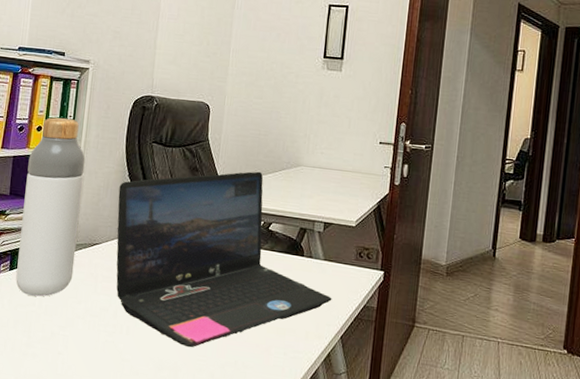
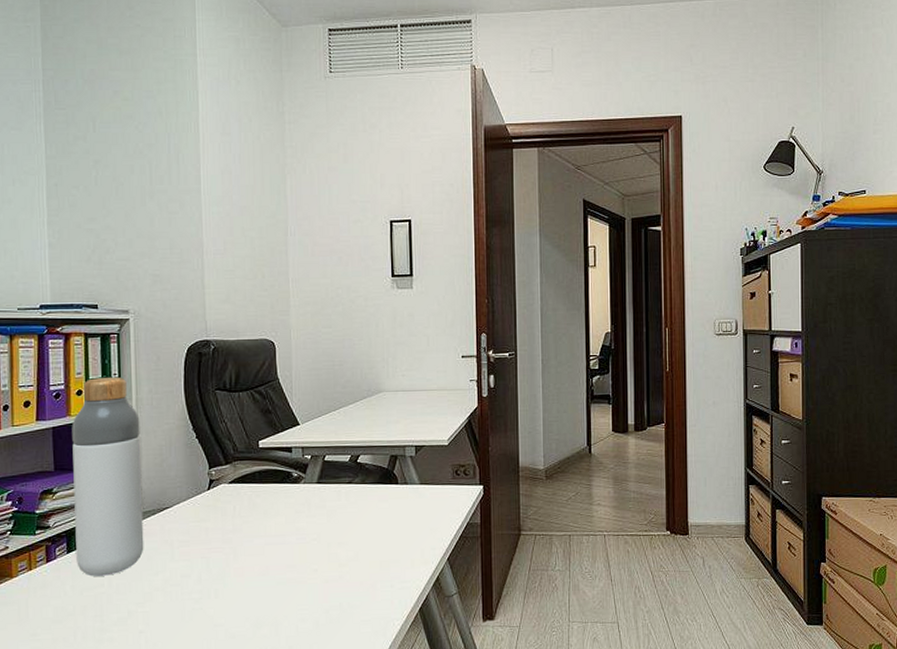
laptop: present [116,171,332,348] -> none [184,404,434,599]

